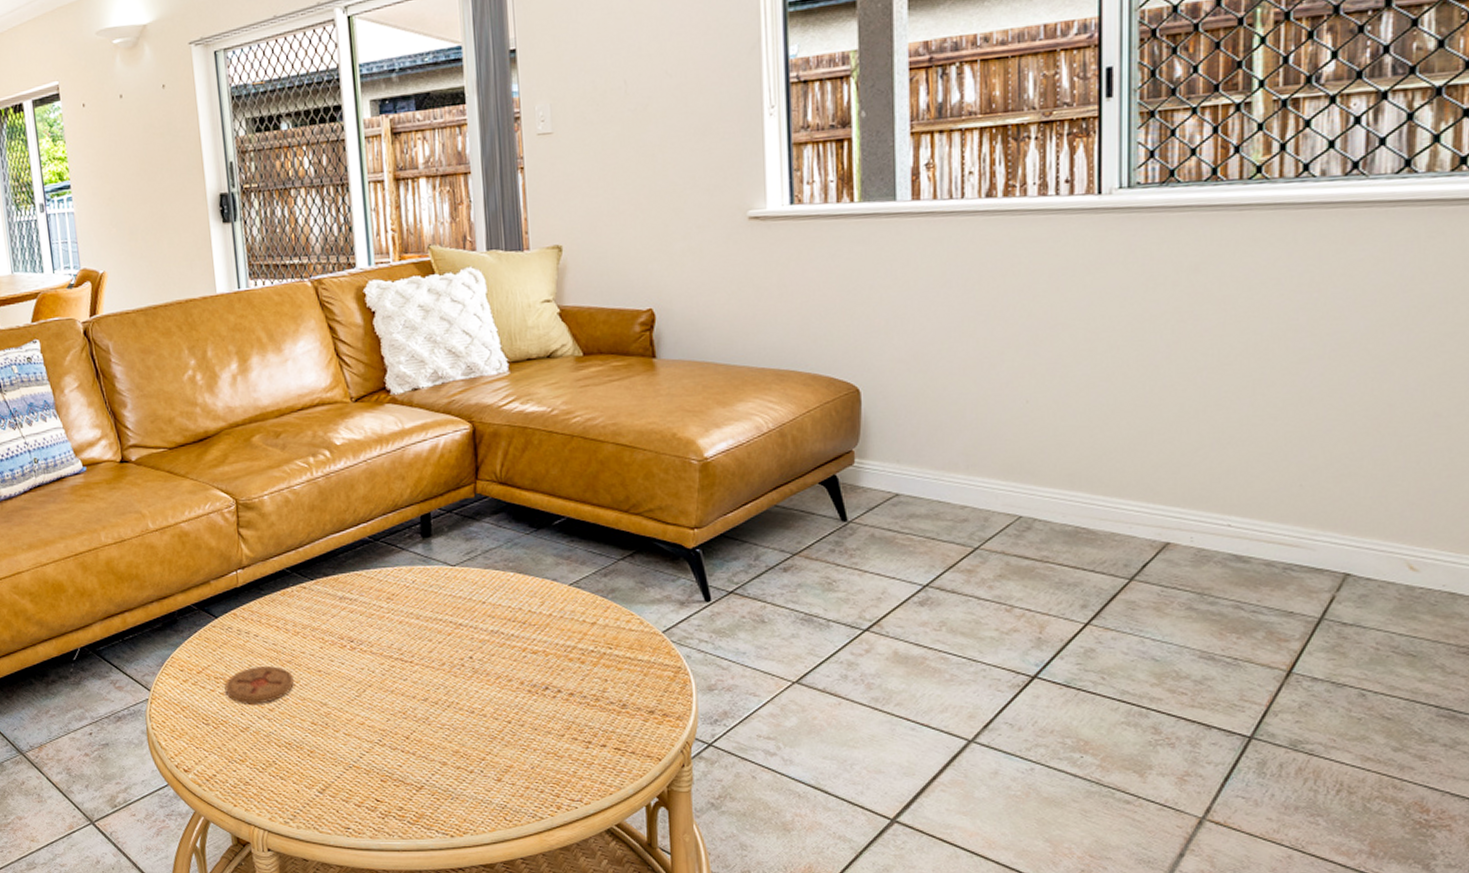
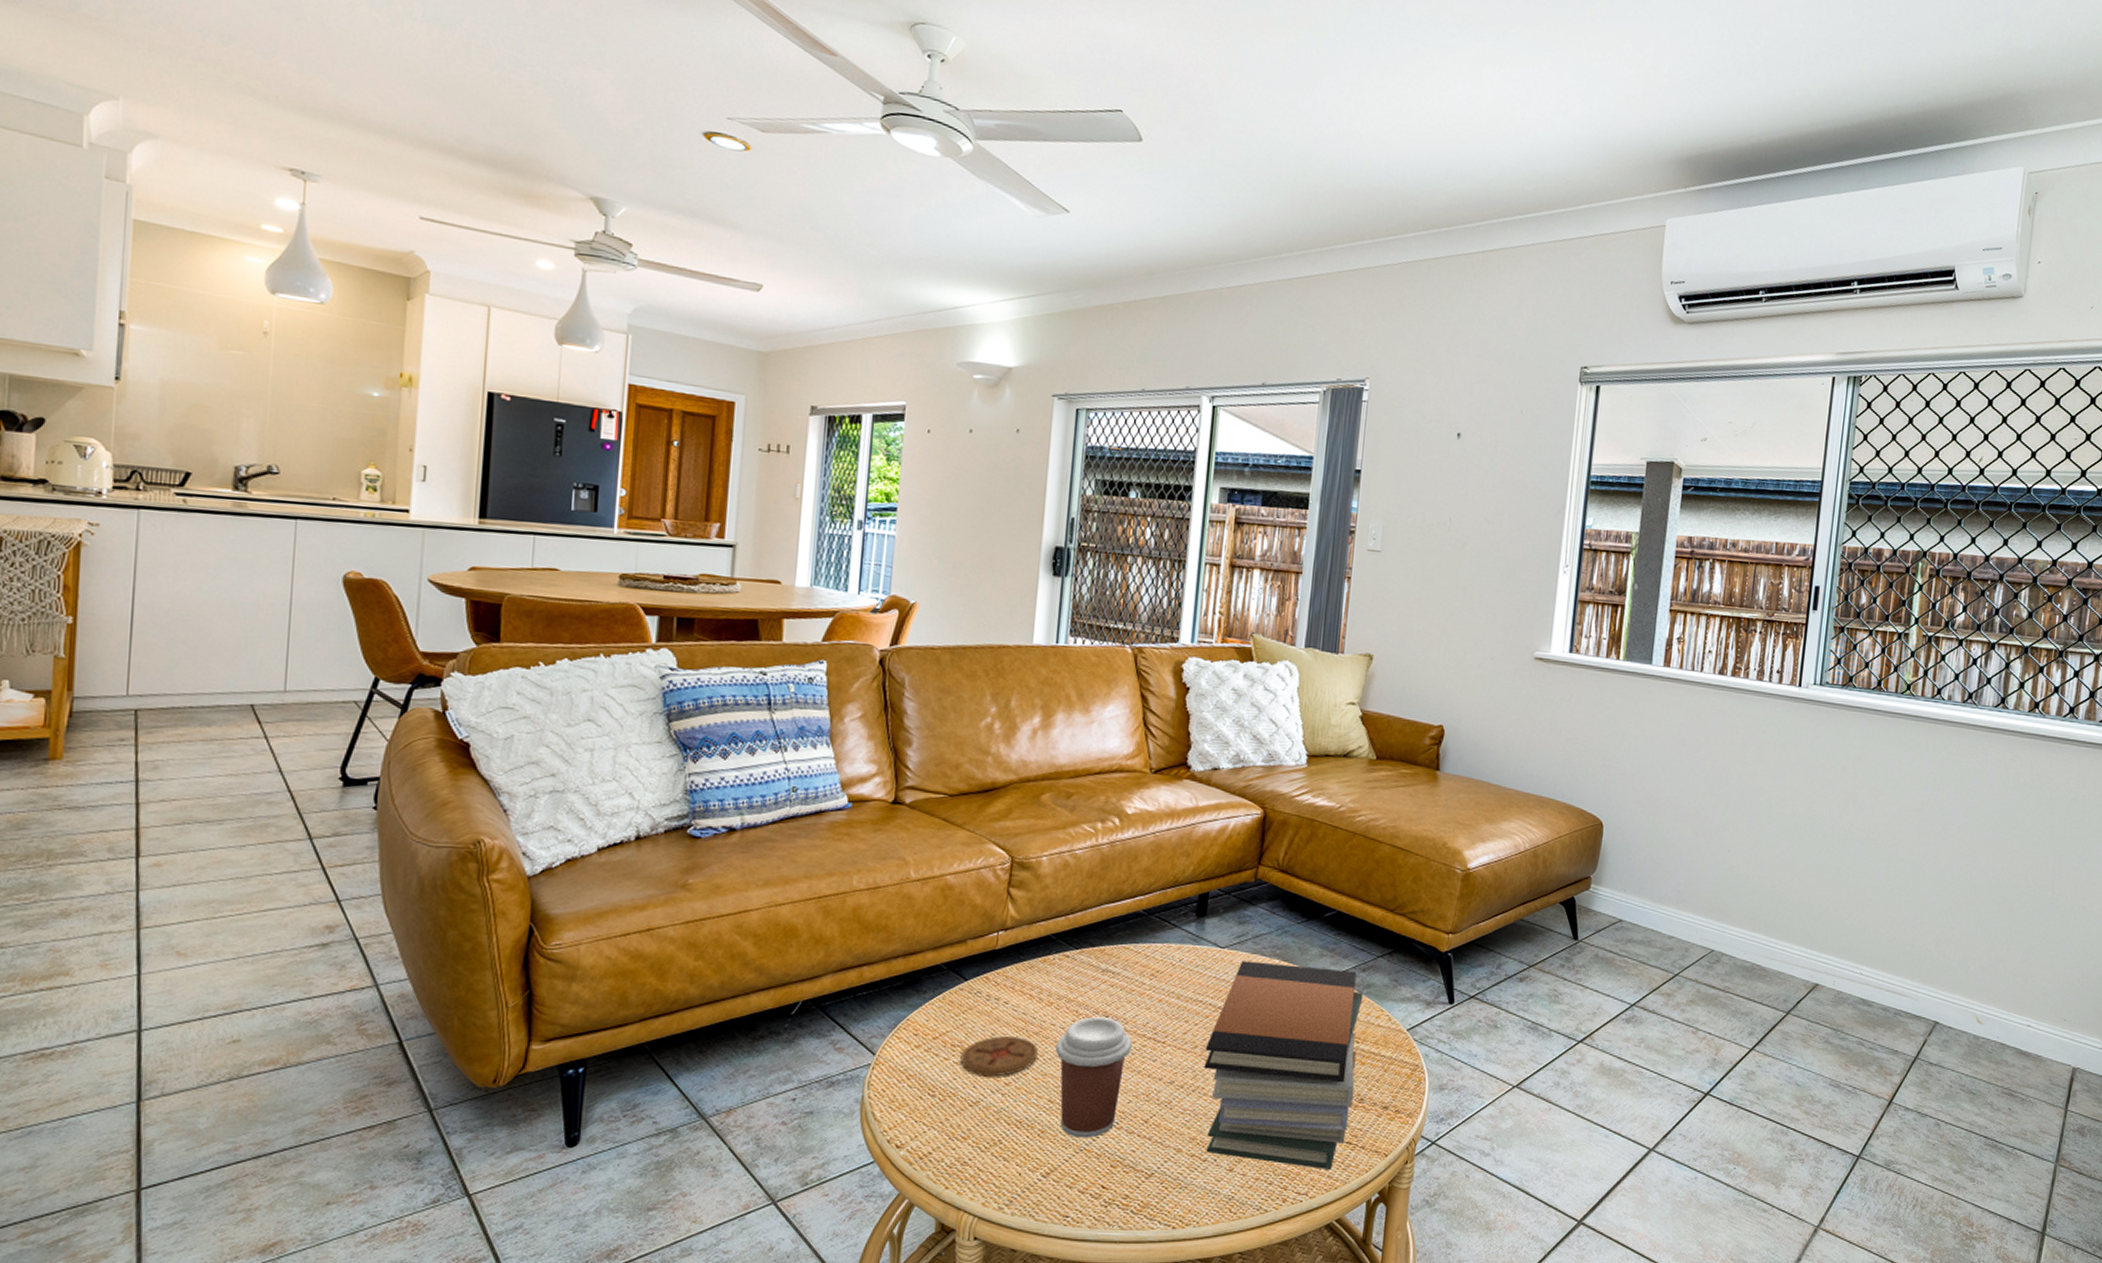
coffee cup: none [309,642,381,756] -> present [1056,1017,1132,1138]
book stack: none [453,576,615,776] -> present [1203,961,1364,1169]

